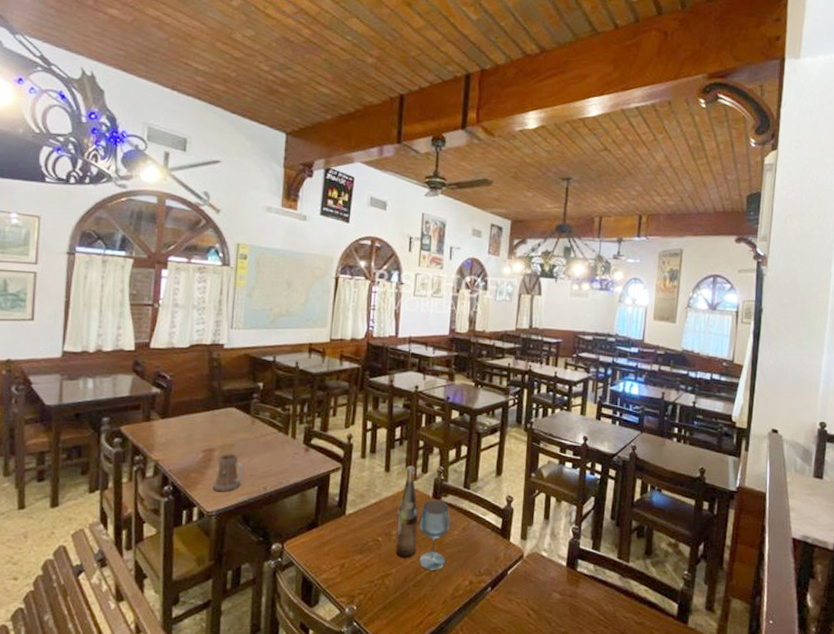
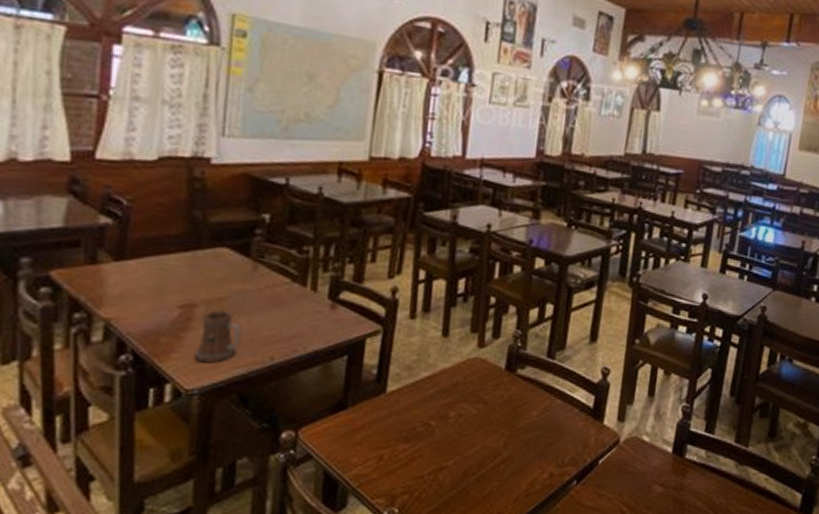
wine bottle: present [395,466,419,559] -> none [453,329,487,448]
wine glass: present [418,499,451,570] -> none [484,372,529,461]

